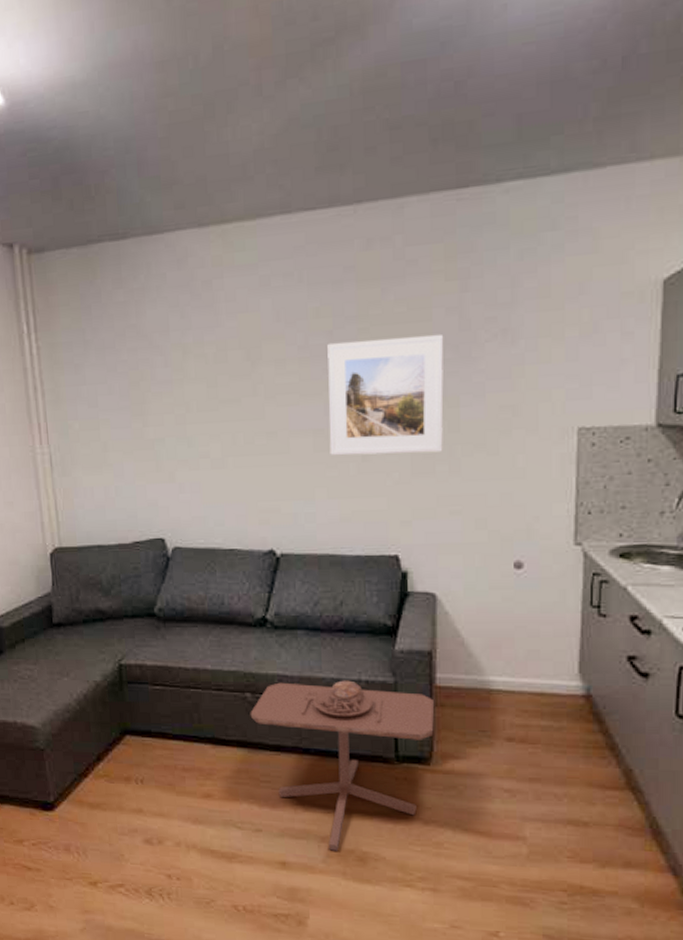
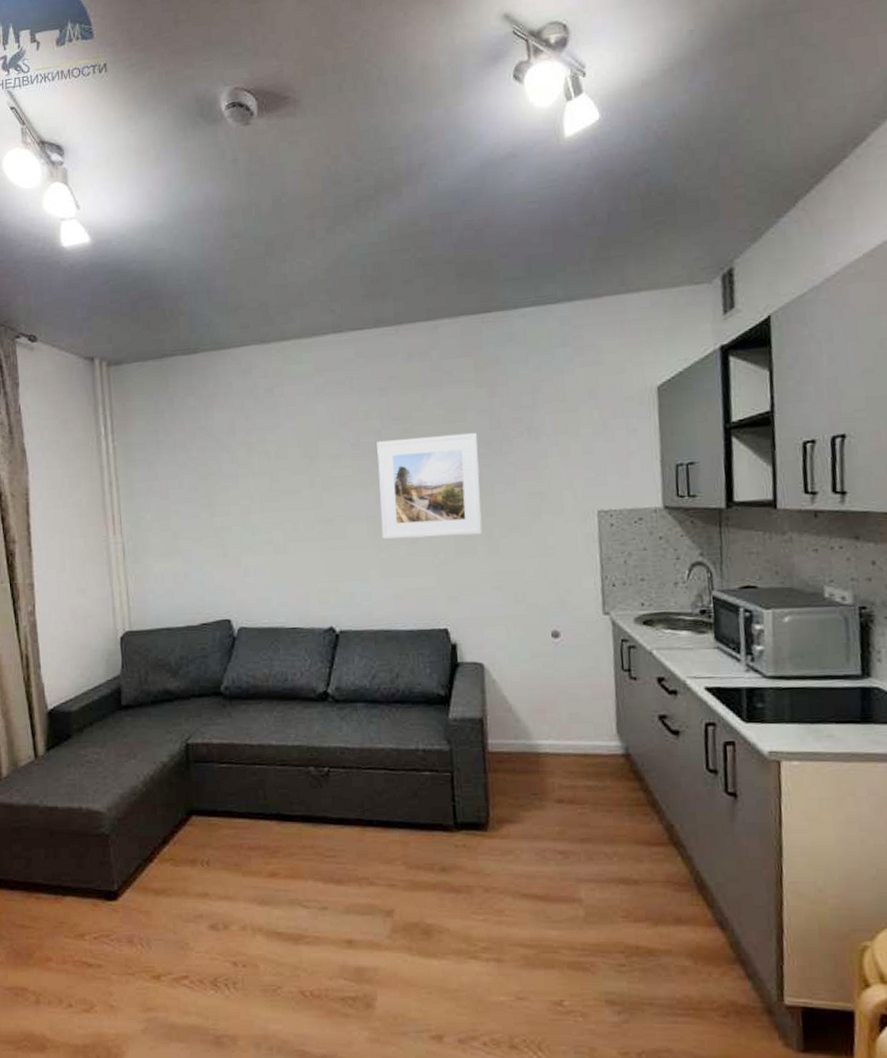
side table: present [250,680,434,851] -> none [314,750,489,925]

